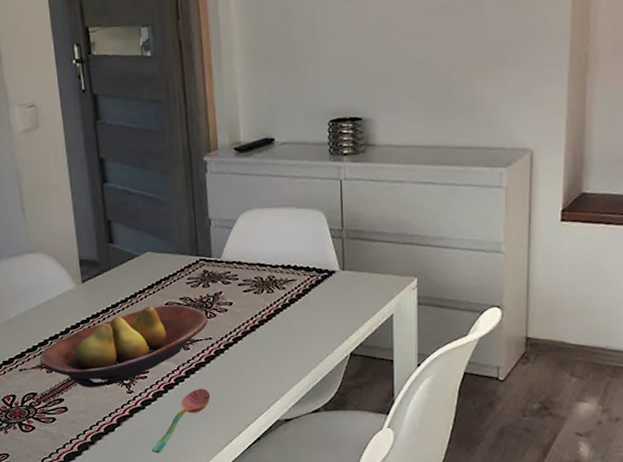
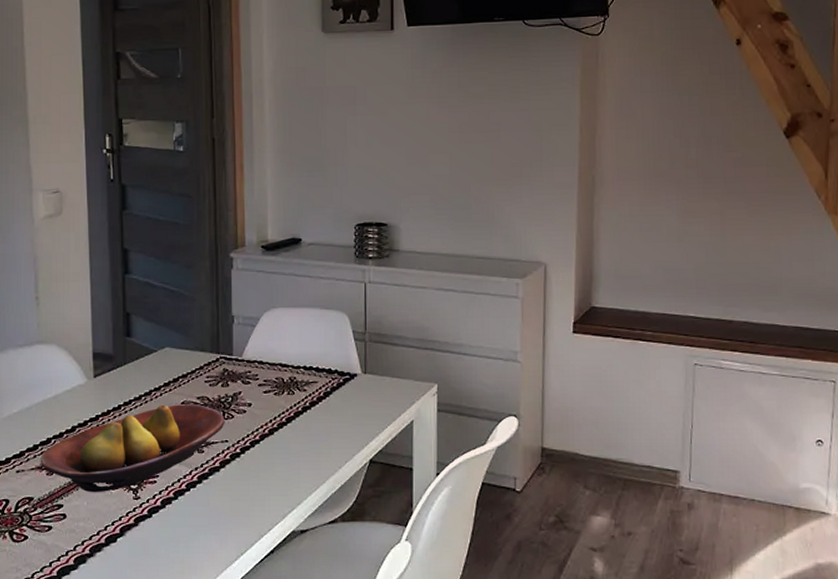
soupspoon: present [152,388,211,452] -> none [157,495,223,566]

